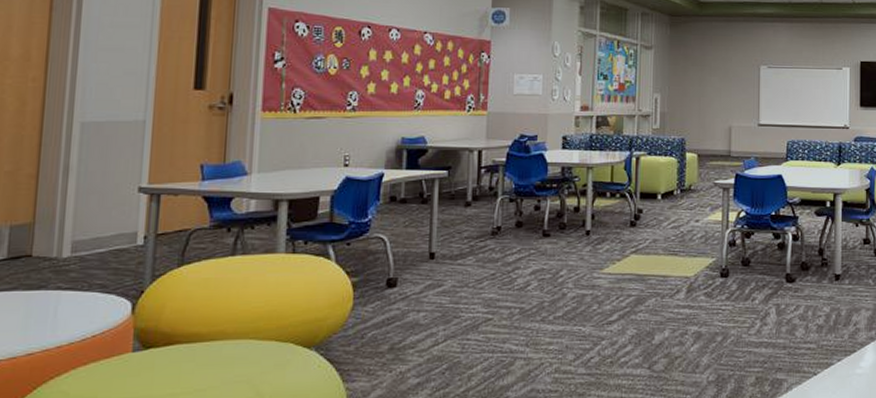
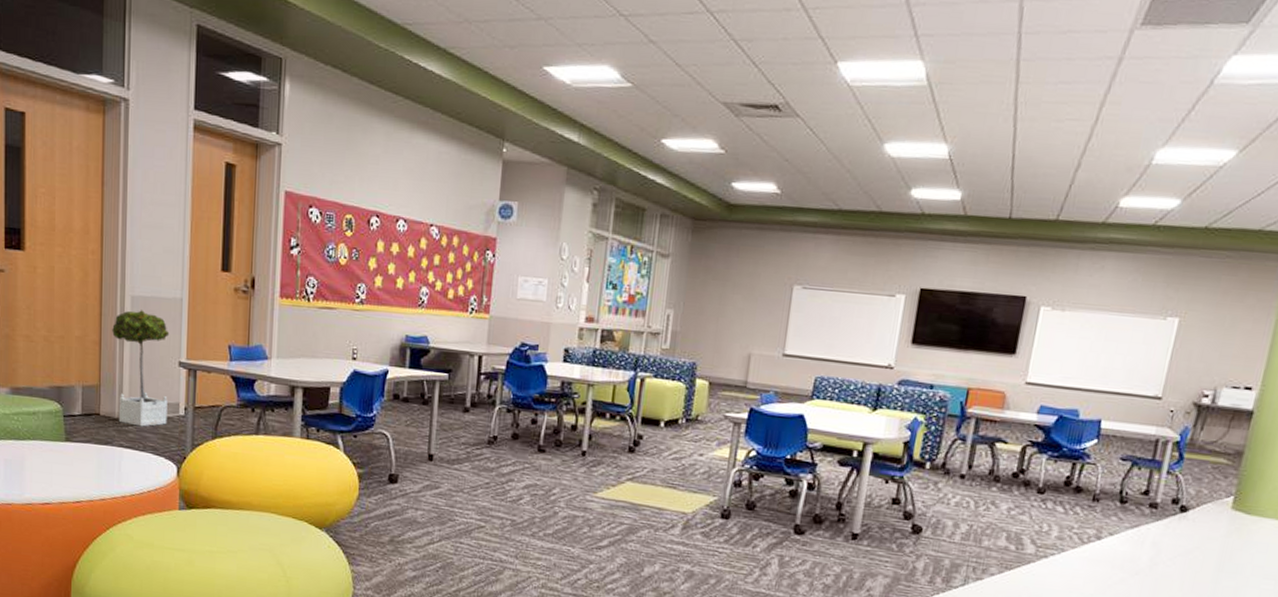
potted tree: none [54,136,128,264] -> present [112,310,170,427]

